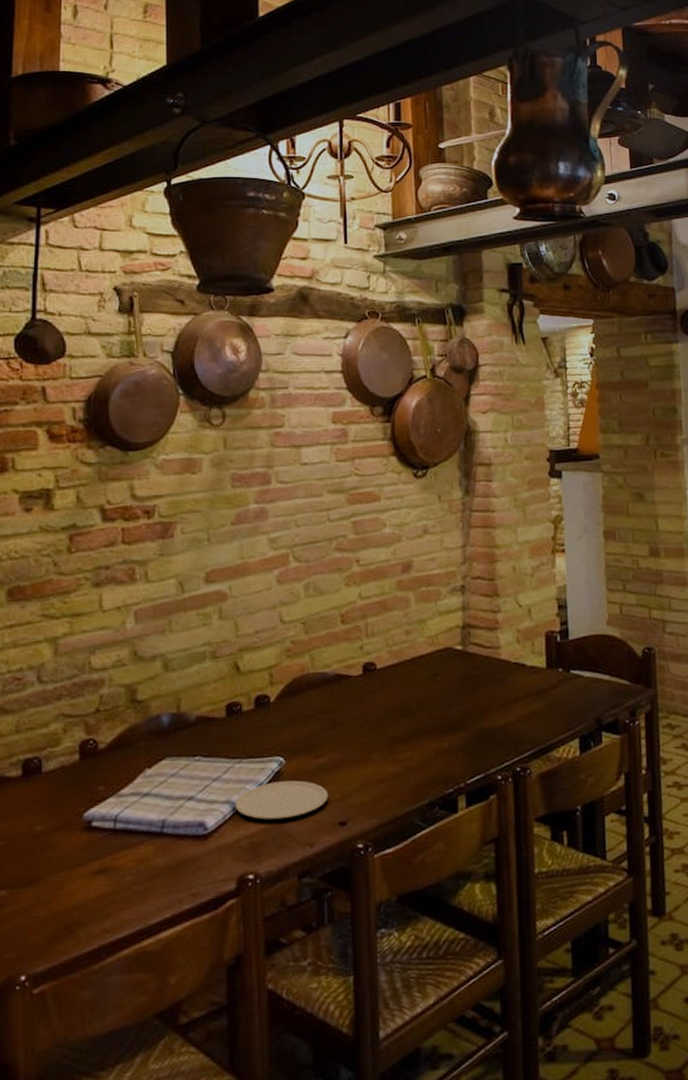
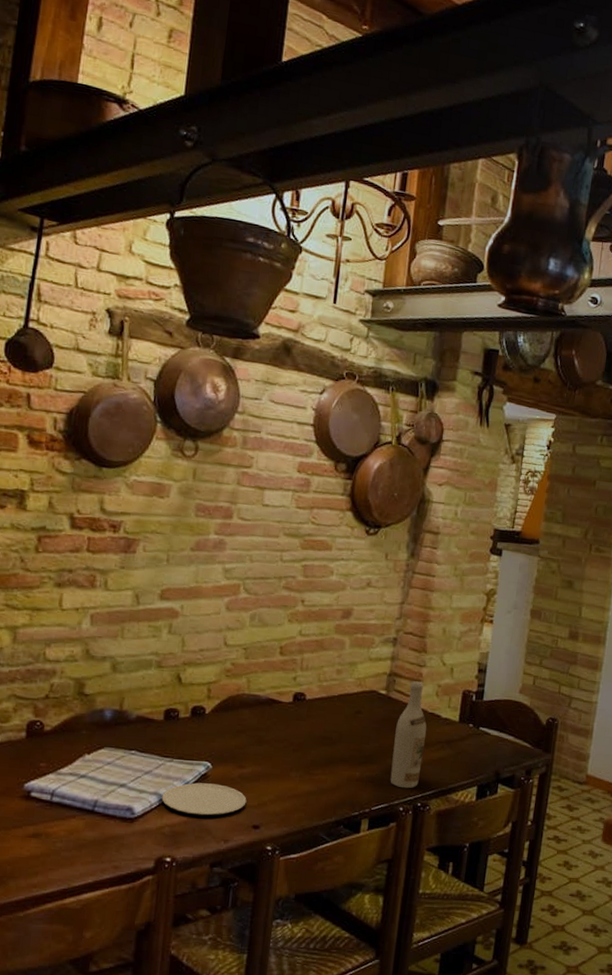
wine bottle: none [479,629,514,754] -> present [390,681,427,789]

